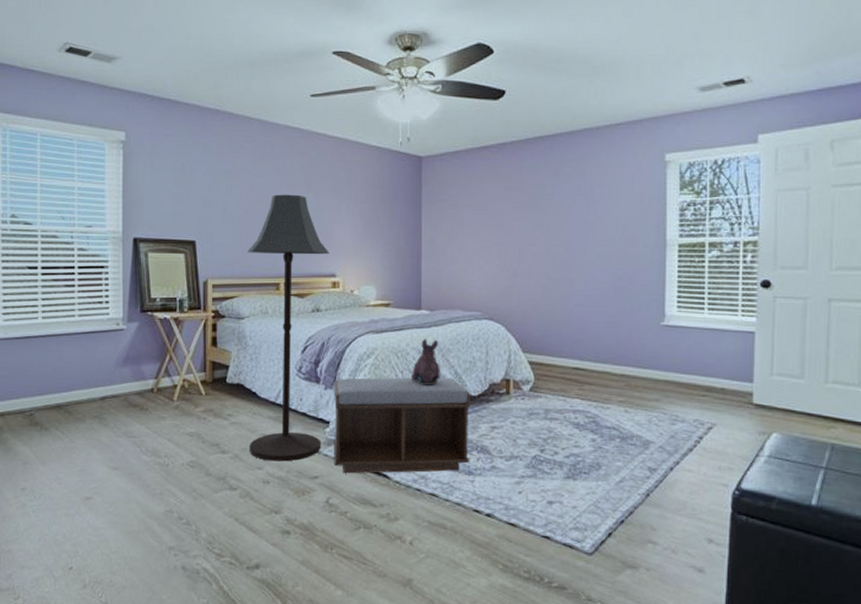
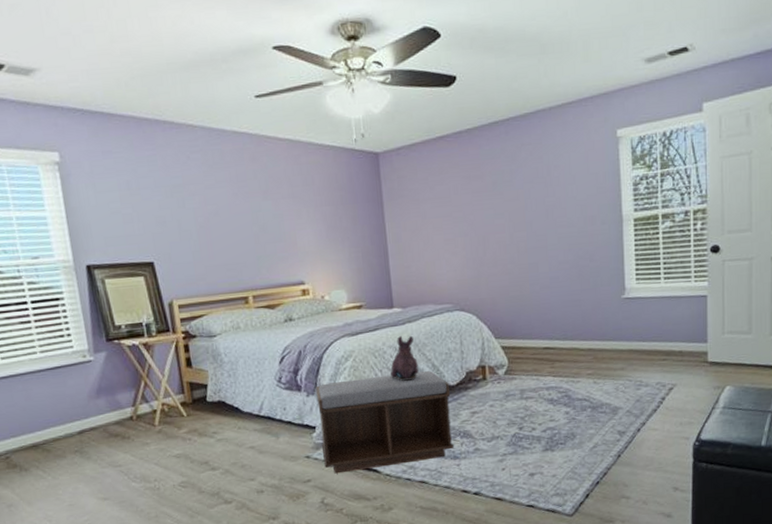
floor lamp: present [247,194,329,462] -> none [210,203,311,472]

